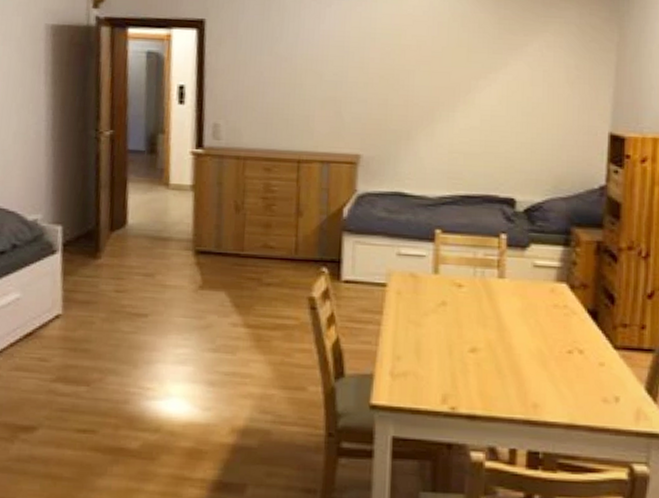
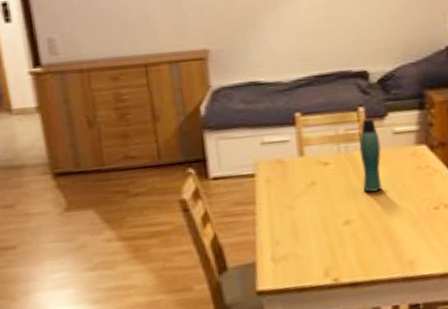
bottle: none [495,245,519,323] -> present [359,117,382,192]

